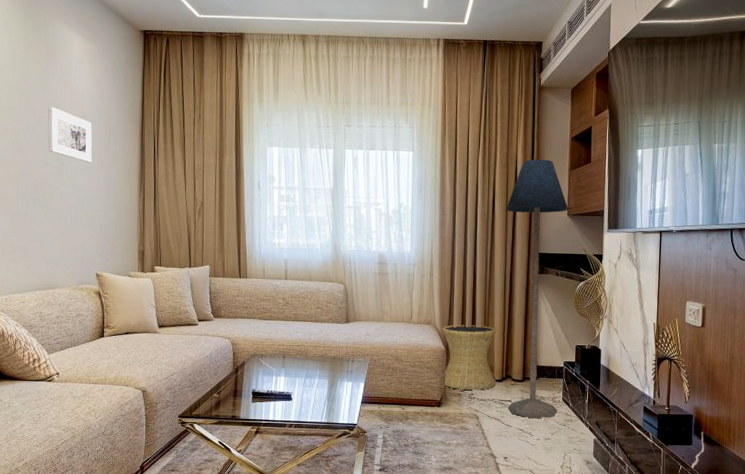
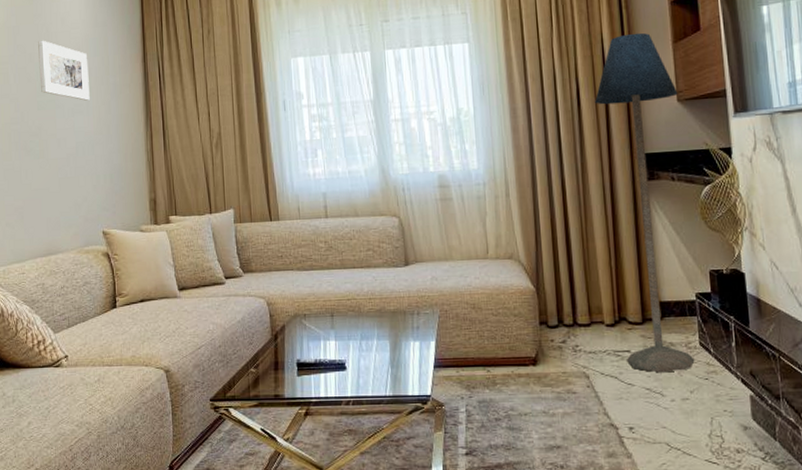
side table: present [442,325,496,390] -> none [528,254,607,341]

